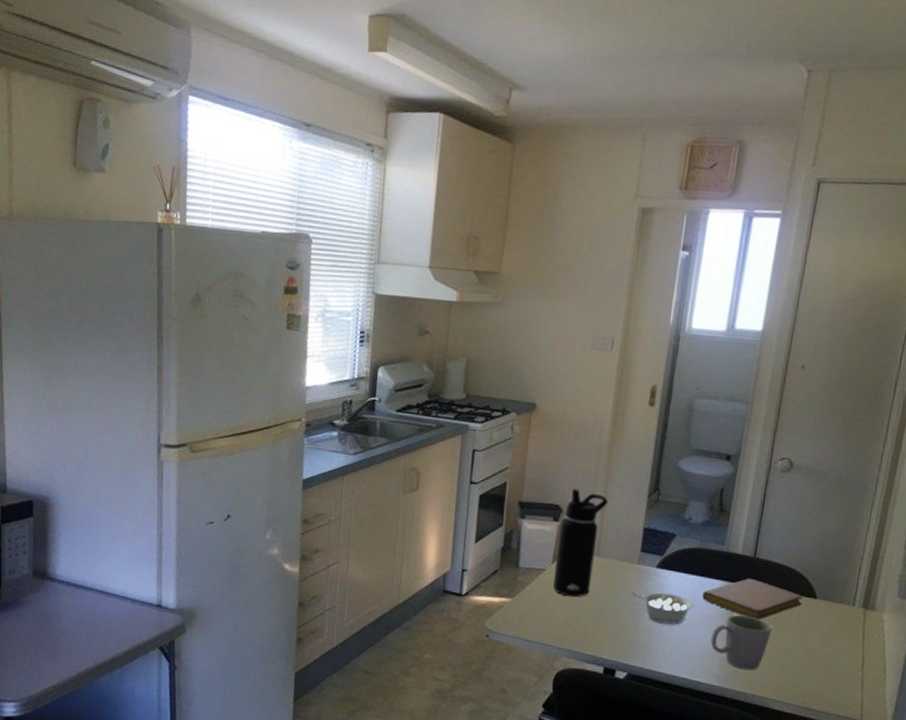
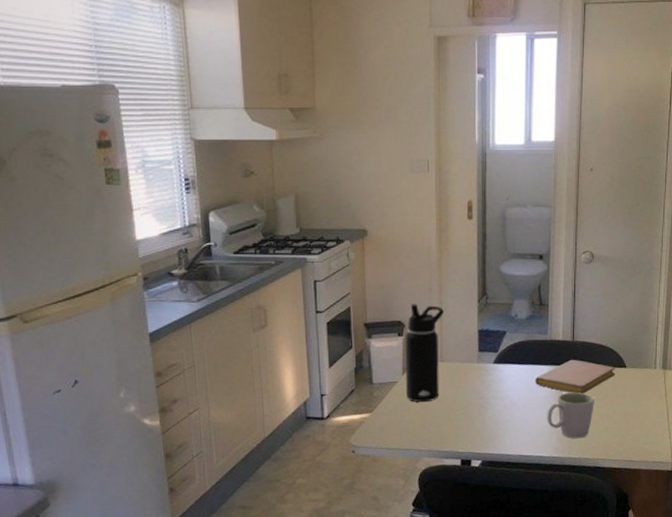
legume: present [631,592,695,625] -> none [475,383,529,412]

